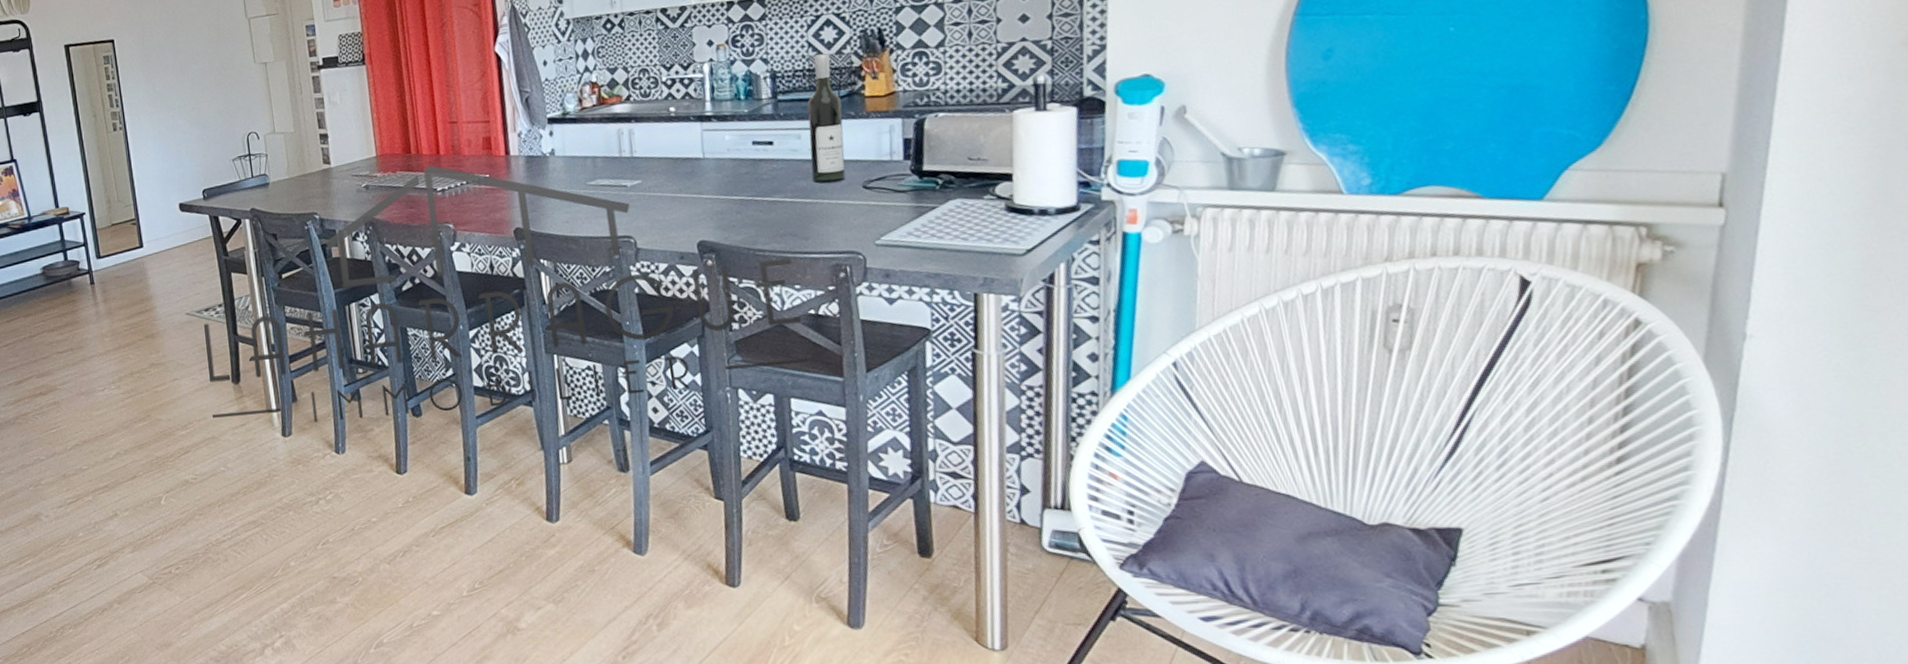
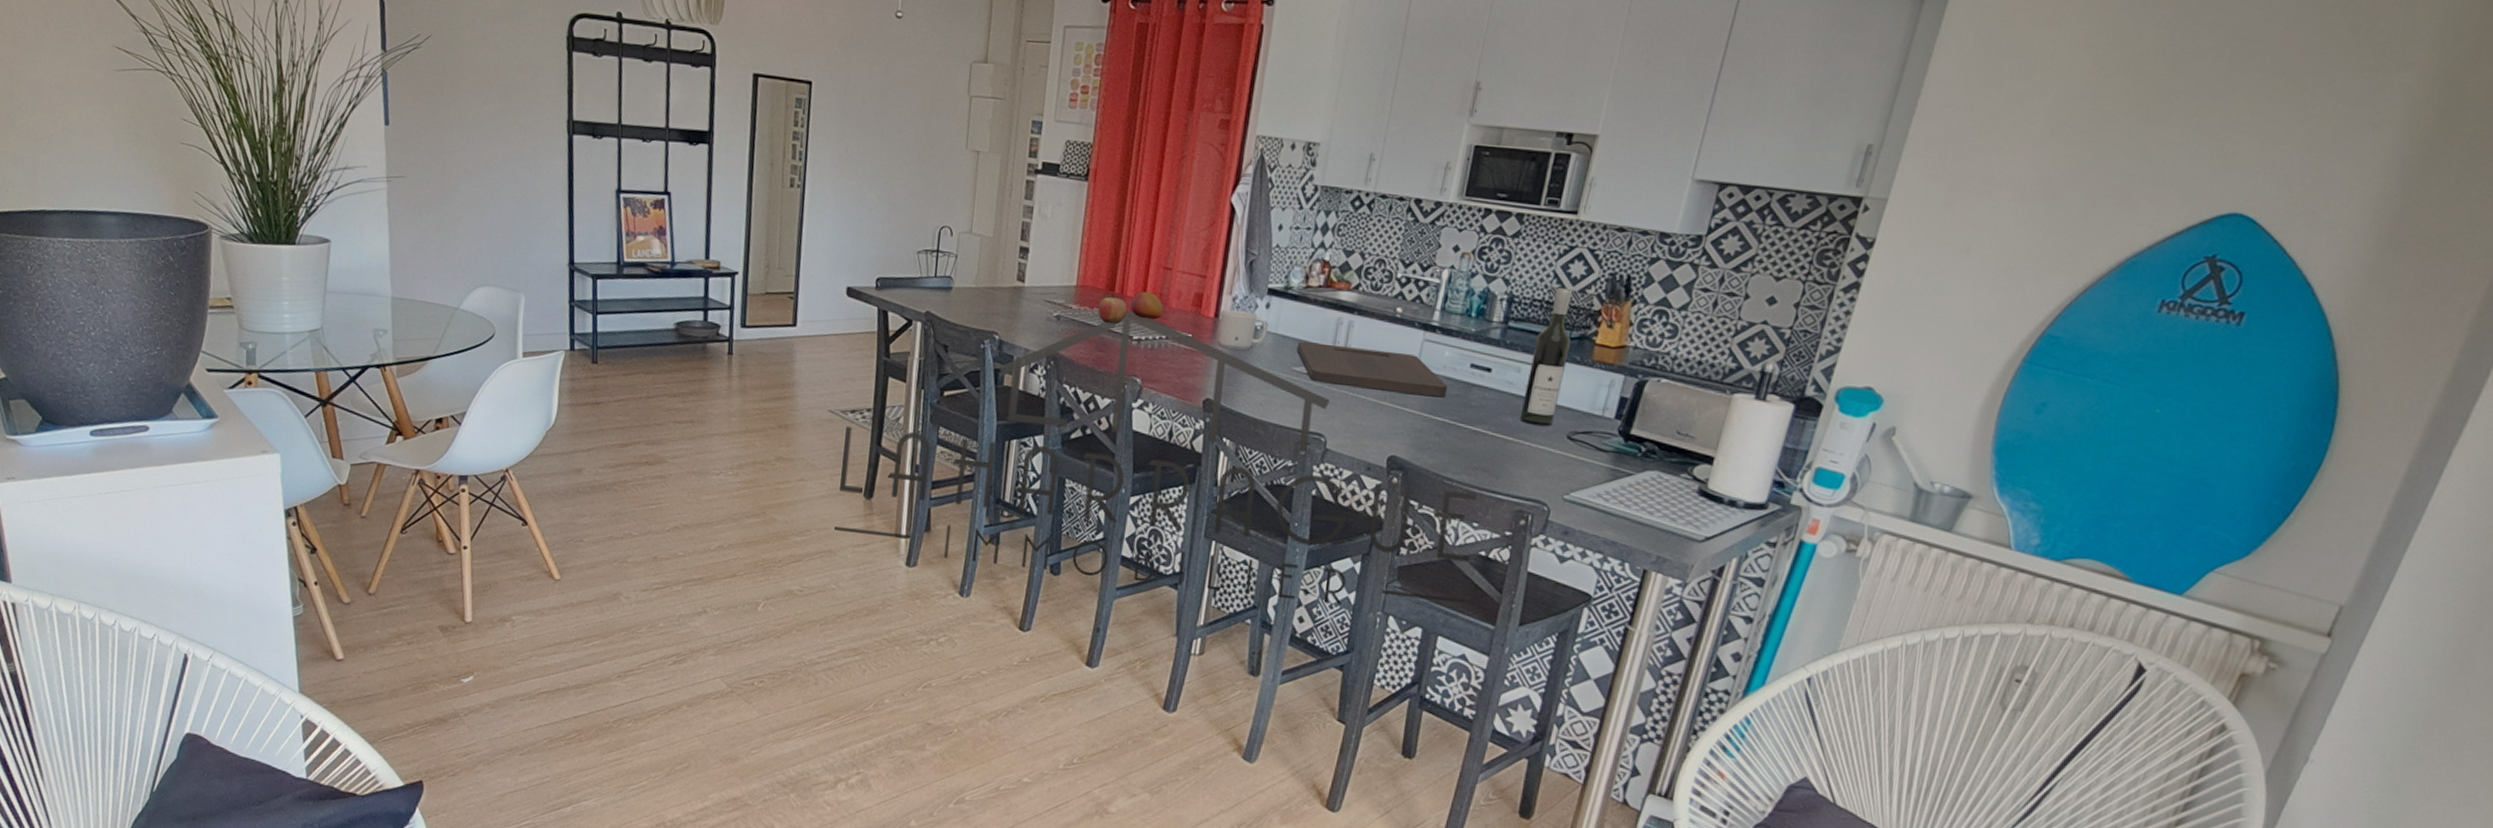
fruit: none [399,157,427,183] -> present [1097,294,1128,325]
fruit: none [427,146,459,171] -> present [1130,291,1164,320]
mug: none [510,142,557,181] -> present [1217,310,1268,352]
cutting board: none [586,146,738,191] -> present [1296,341,1448,398]

